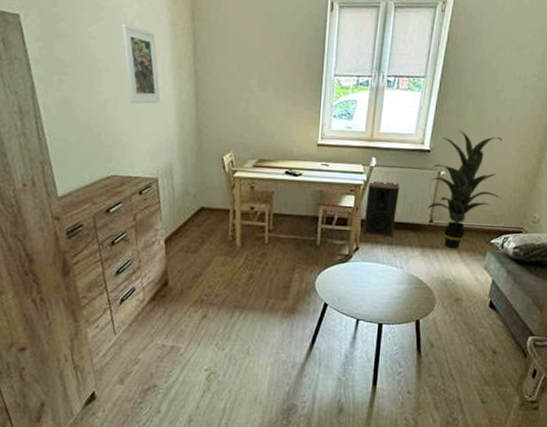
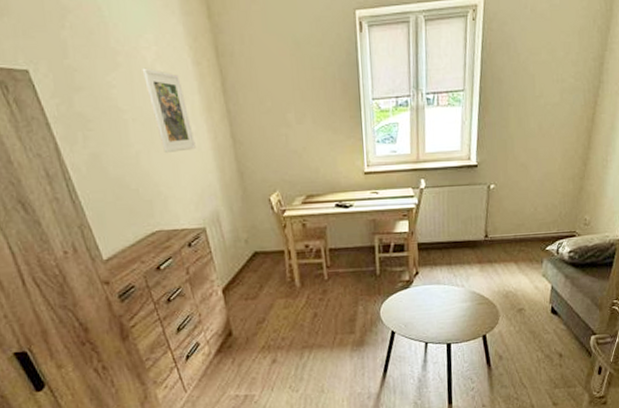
speaker: present [363,180,400,238] -> none [420,201,452,258]
indoor plant: present [427,129,503,248] -> none [480,140,553,260]

